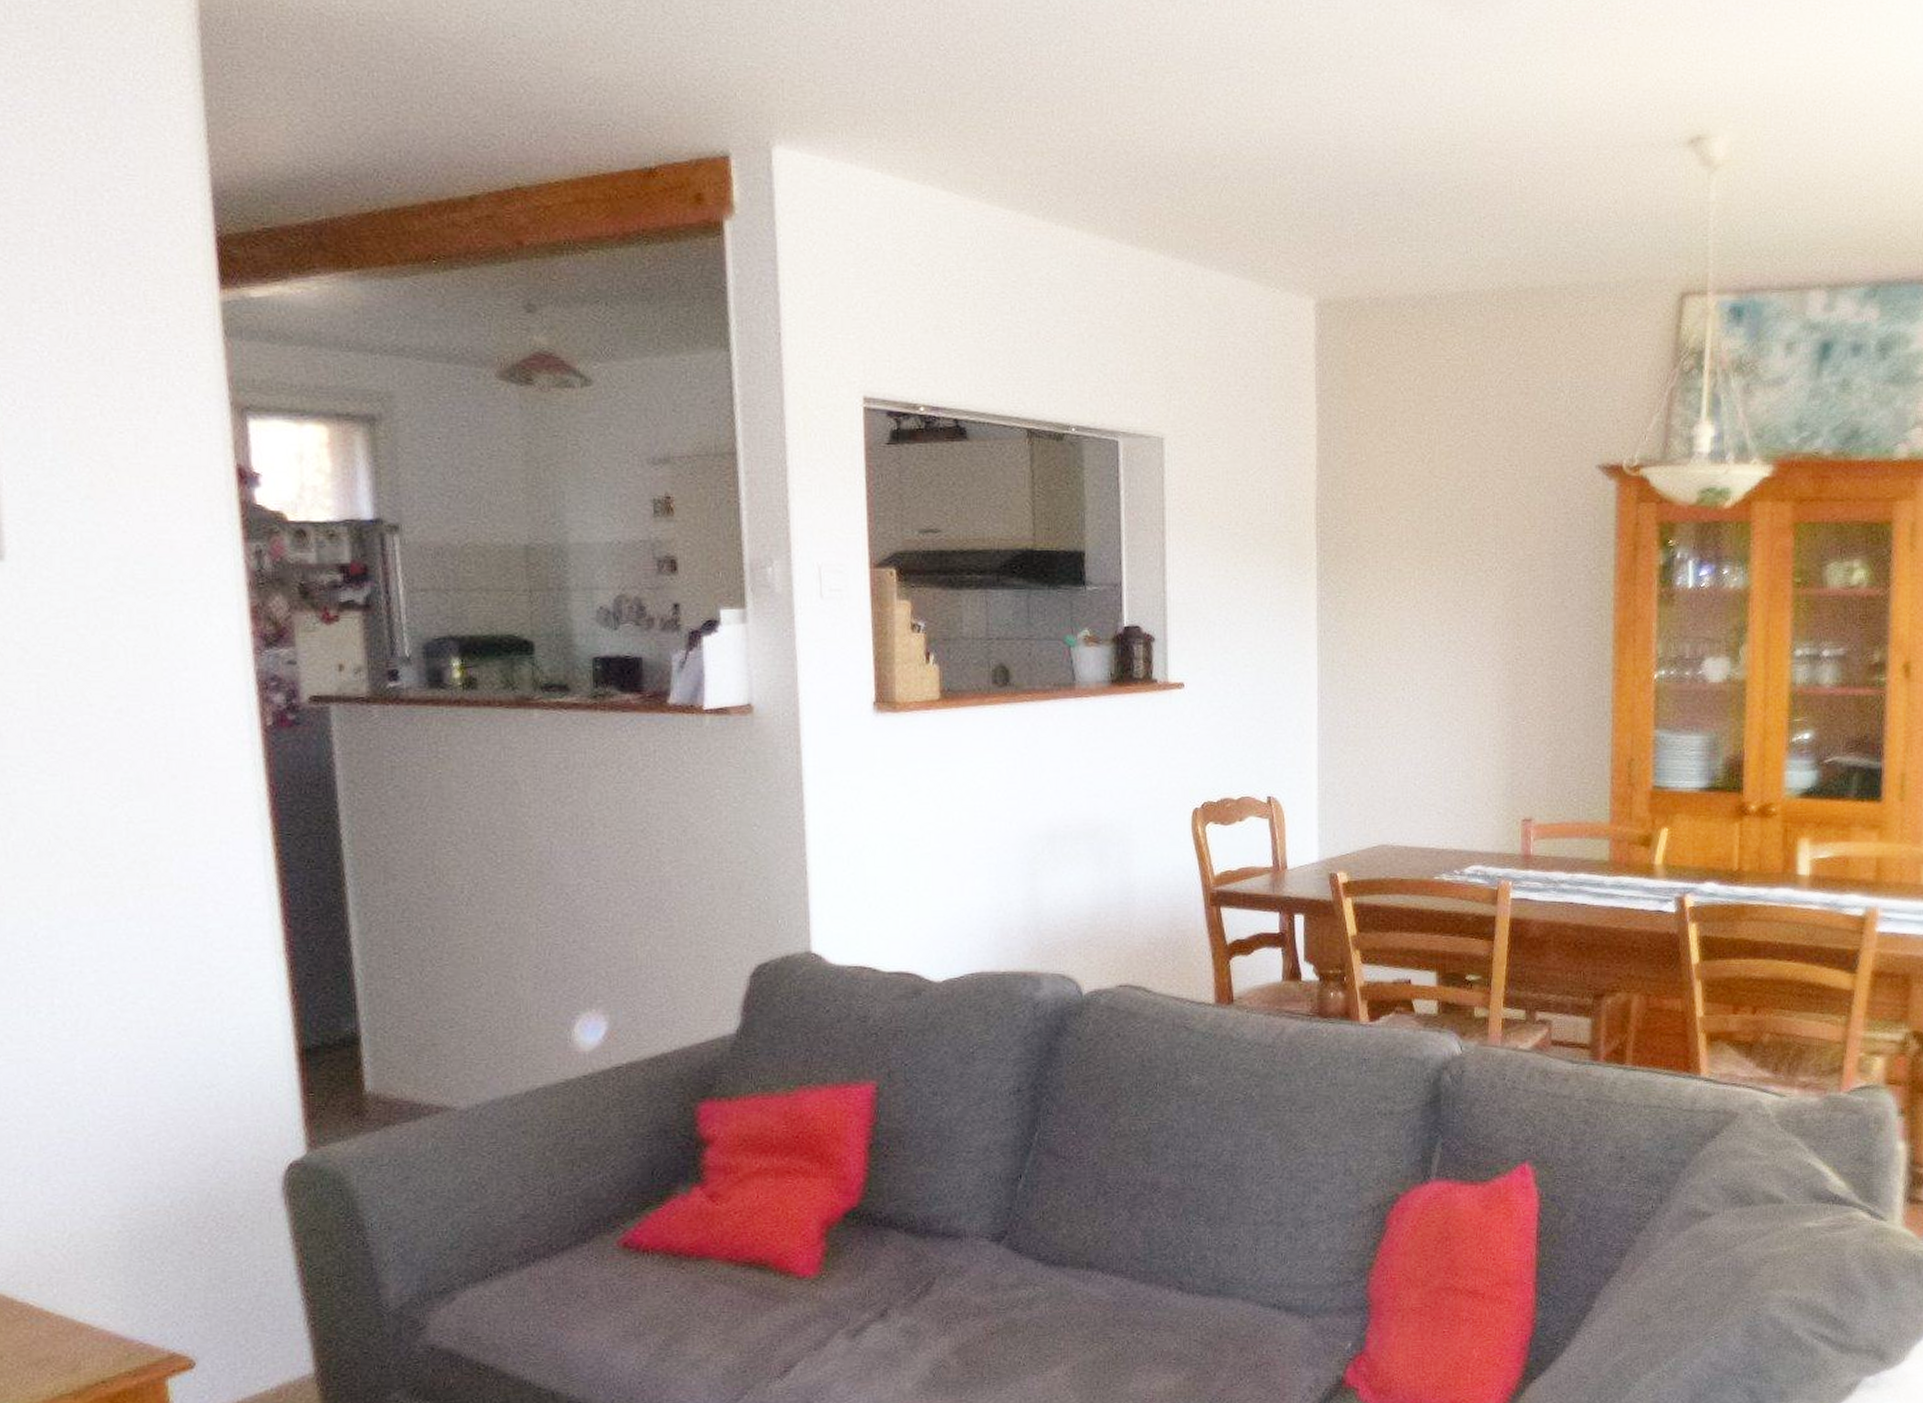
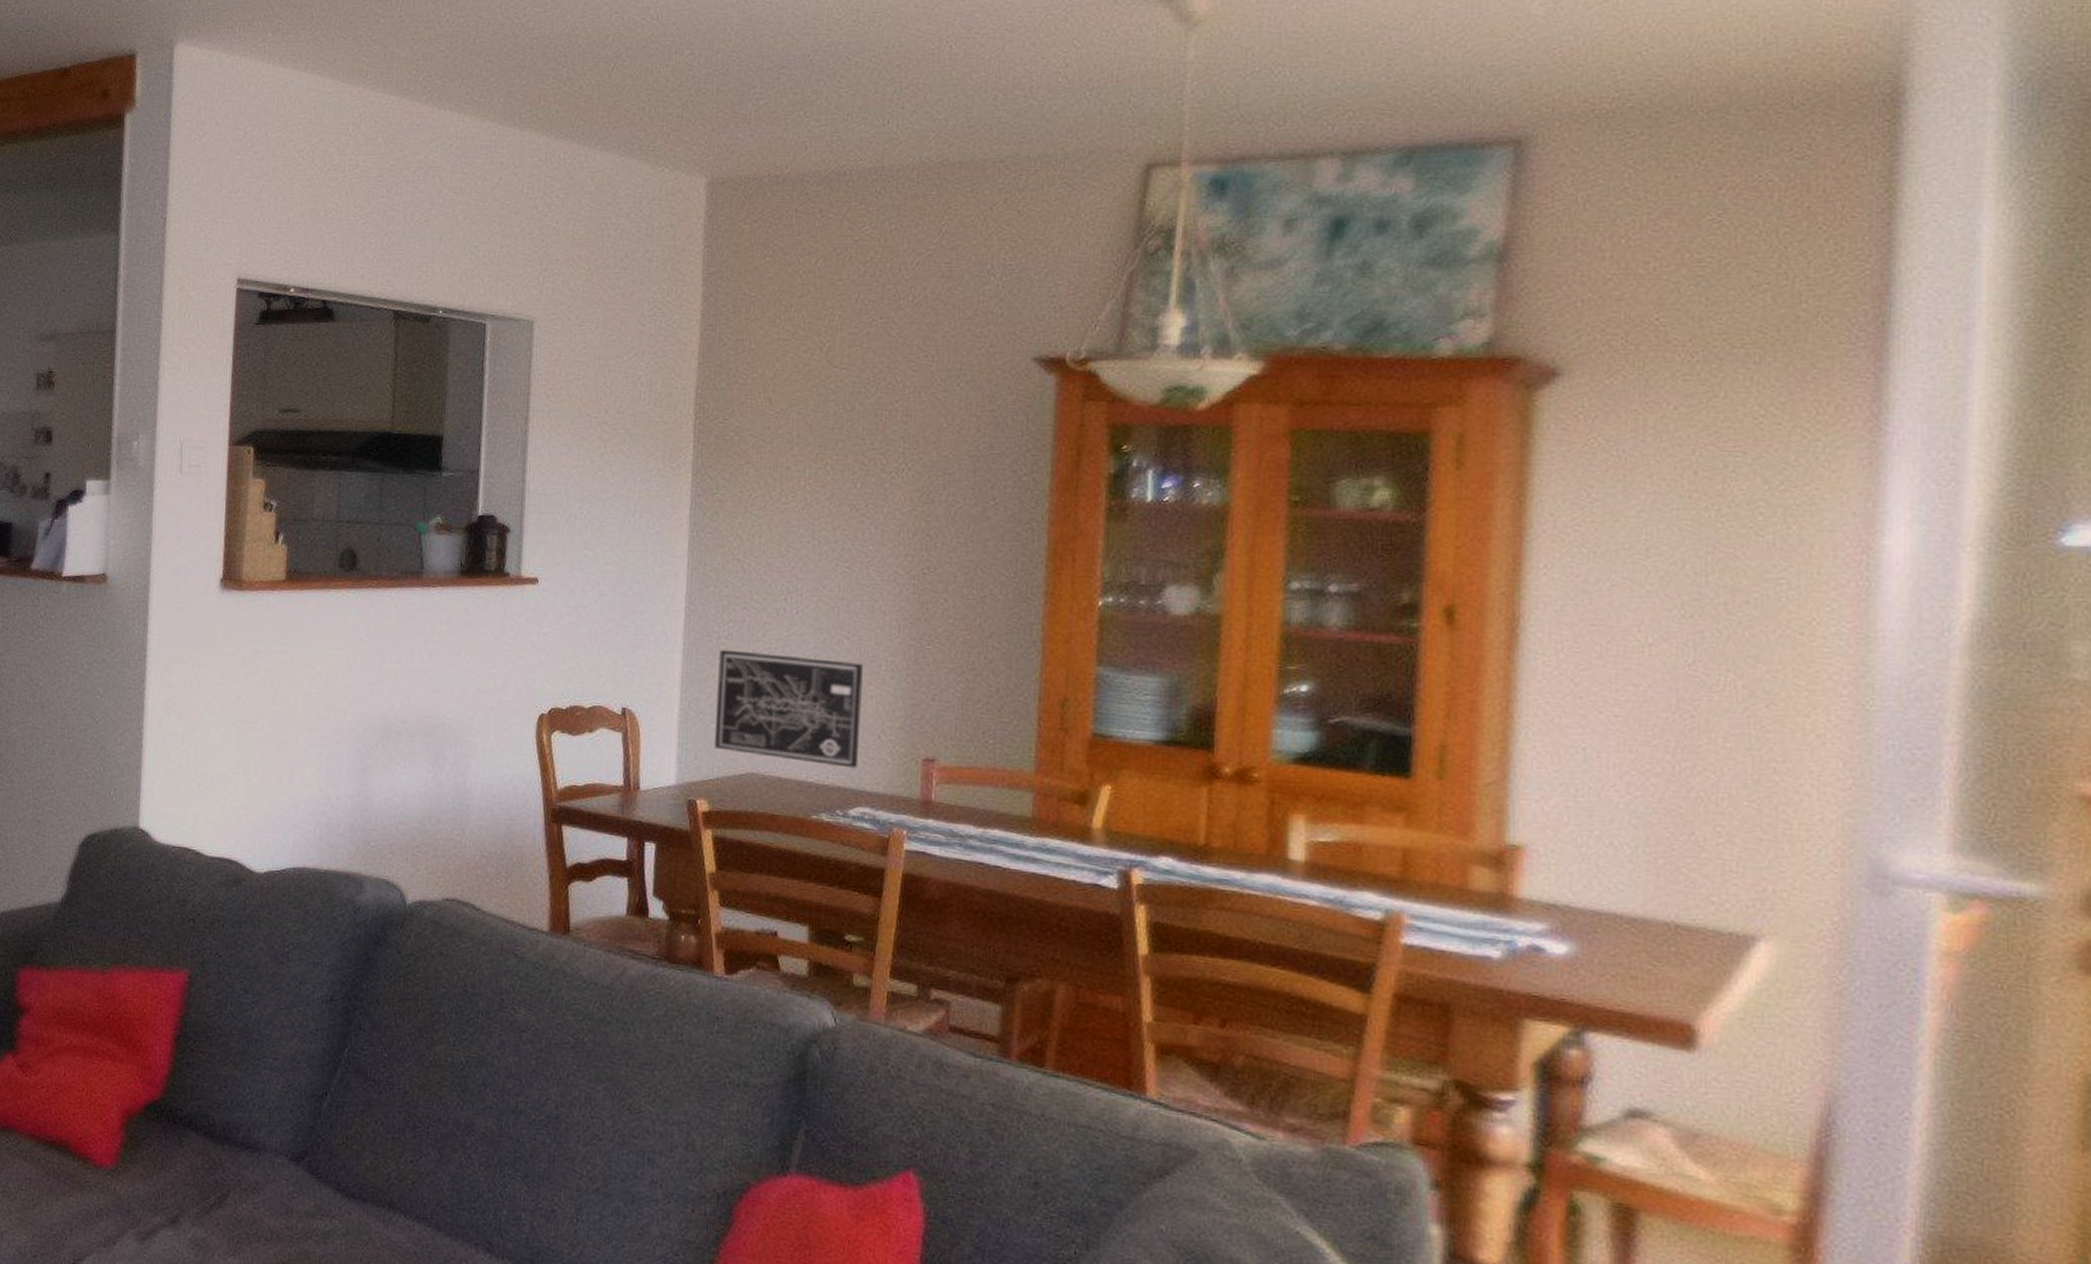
wall art: none [1348,737,1472,833] -> present [714,649,864,769]

